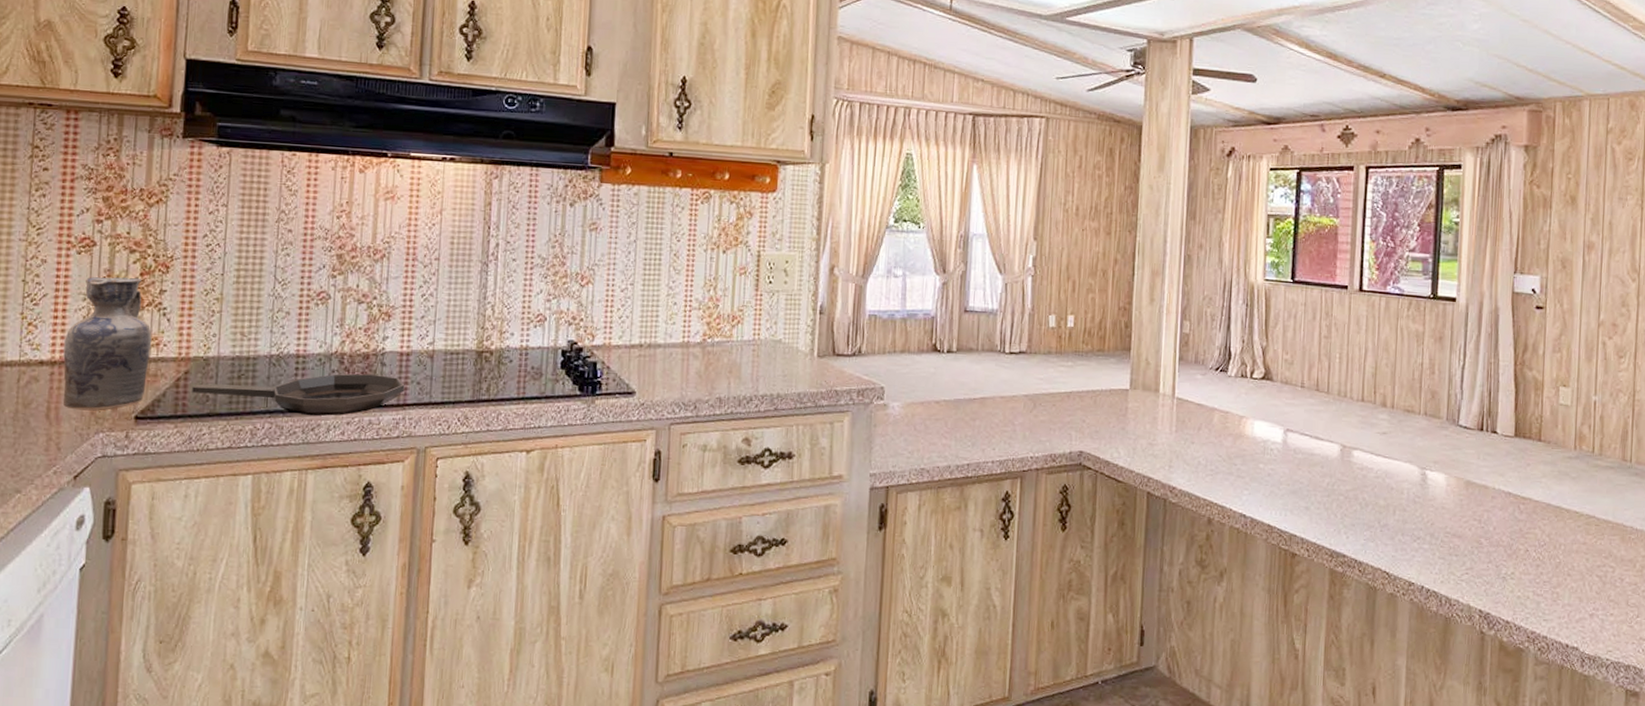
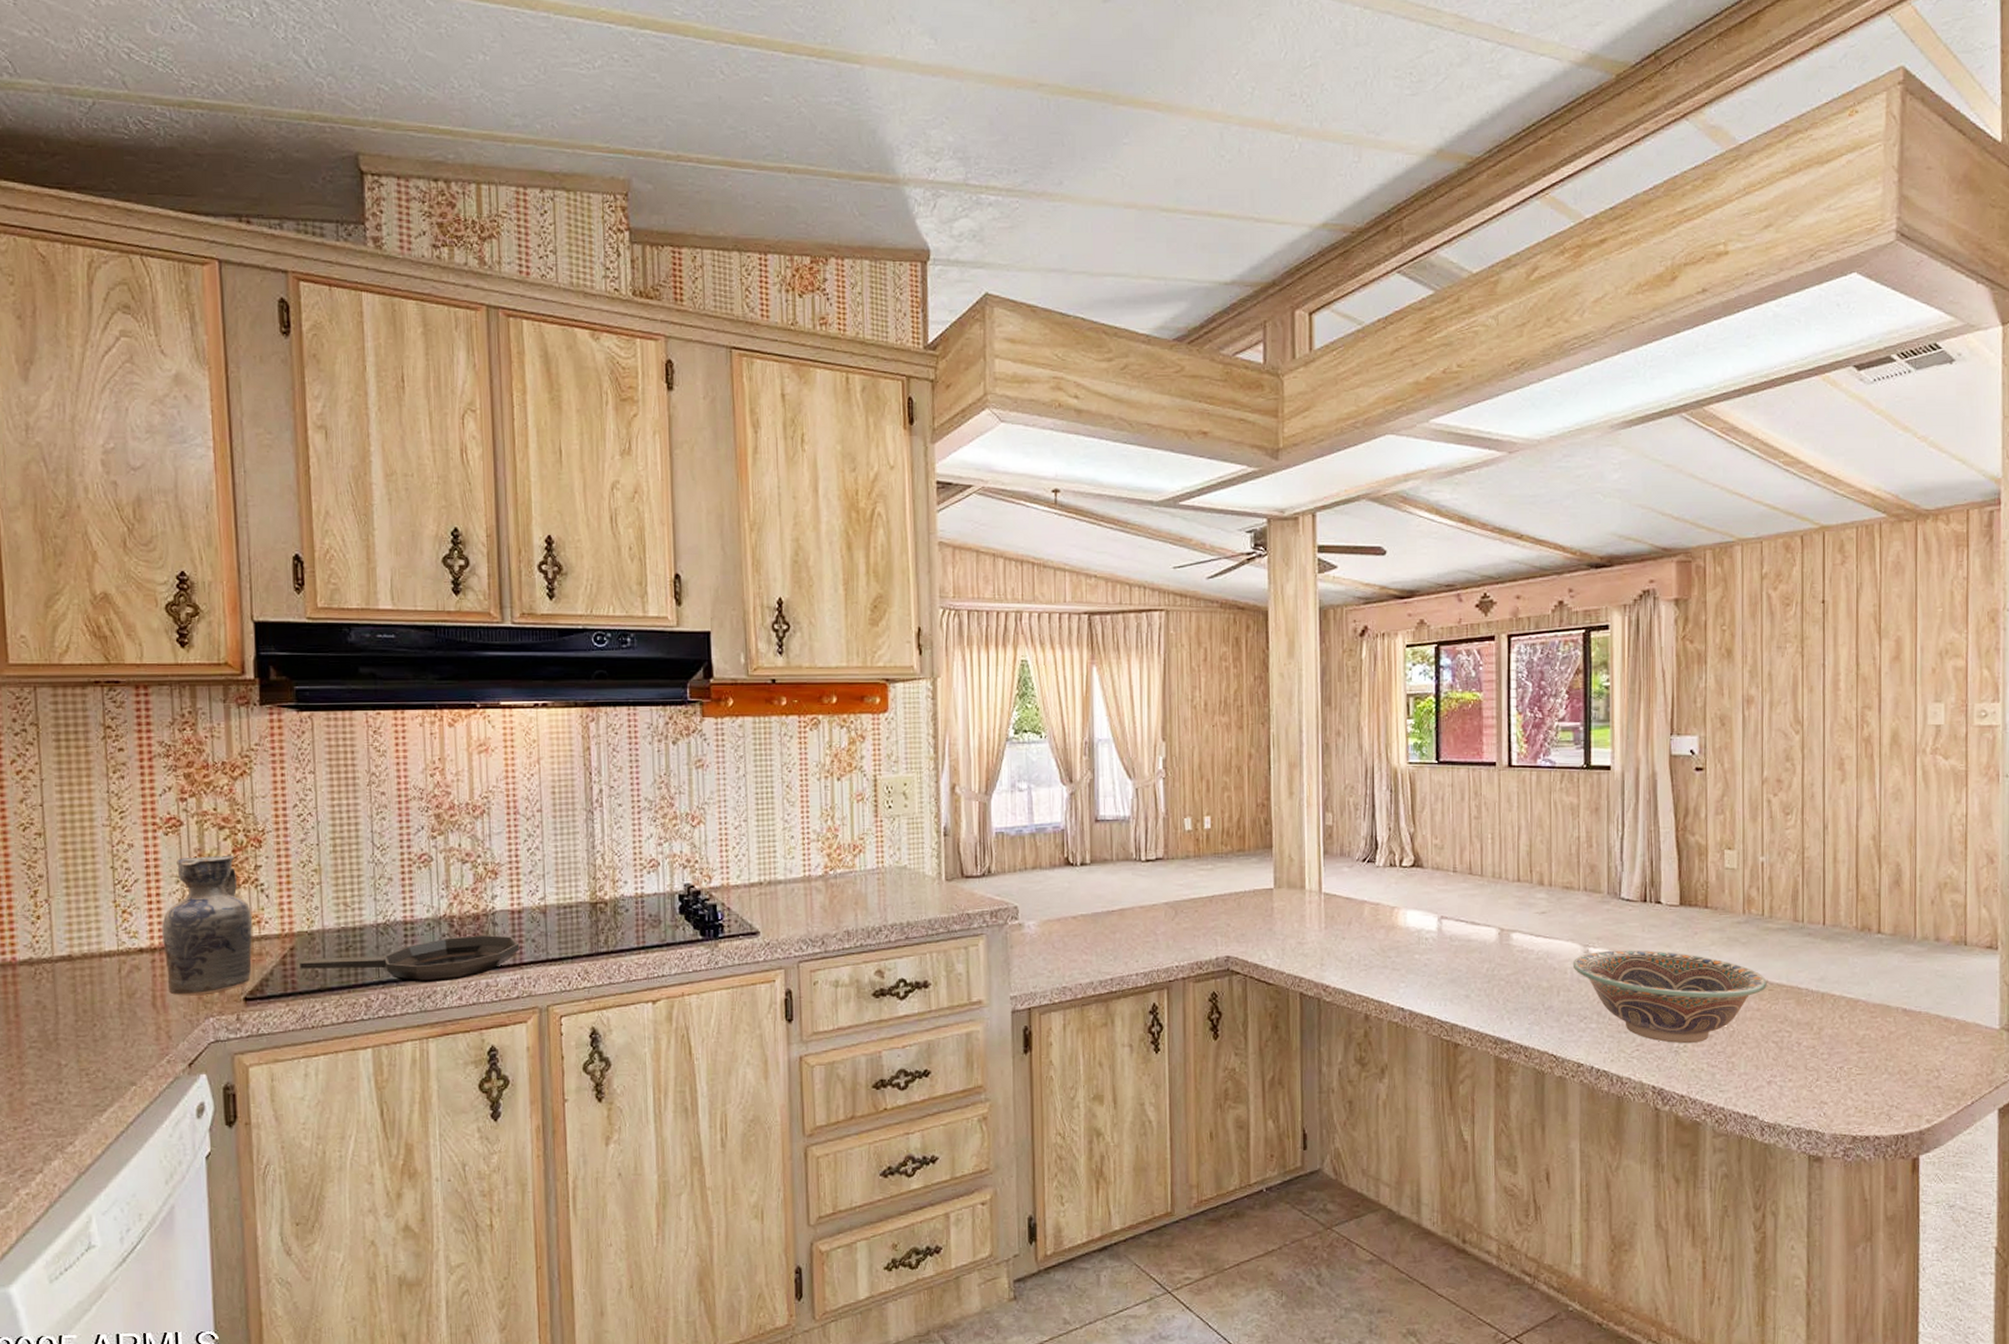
decorative bowl: none [1409,474,1594,571] -> present [1572,950,1767,1043]

